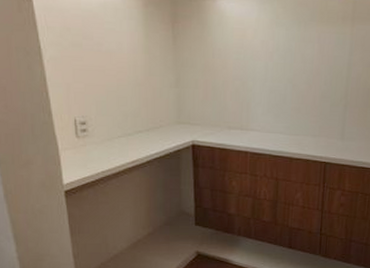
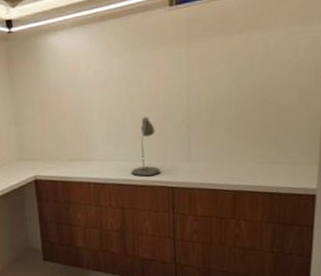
desk lamp: none [287,92,316,150] -> present [131,117,161,177]

